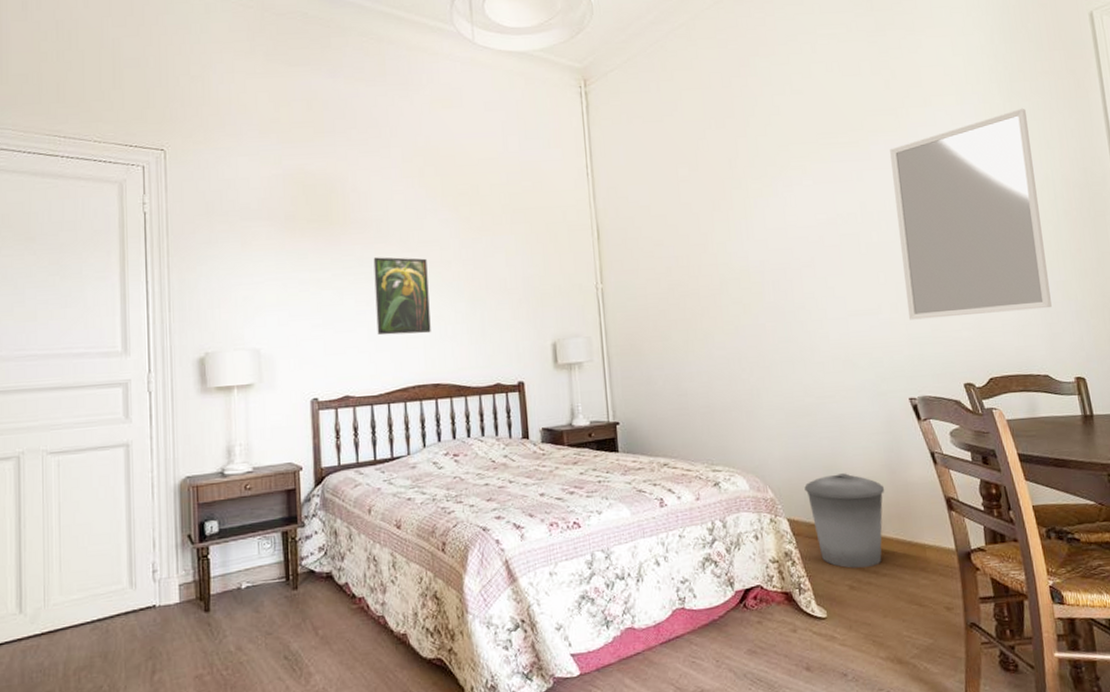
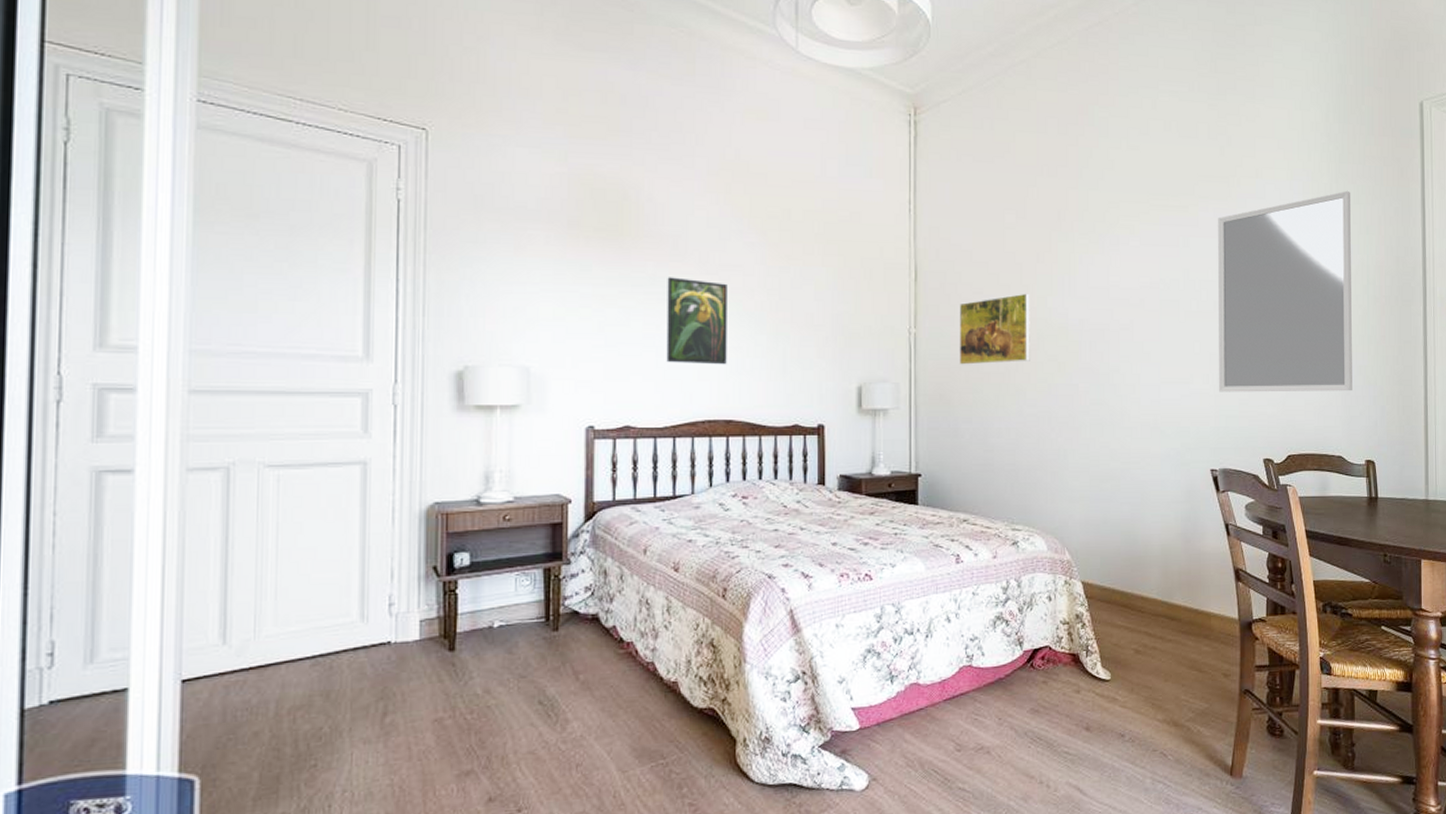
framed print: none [641,240,715,315] -> present [959,293,1030,365]
trash can: present [804,473,885,569] -> none [1101,539,1179,633]

